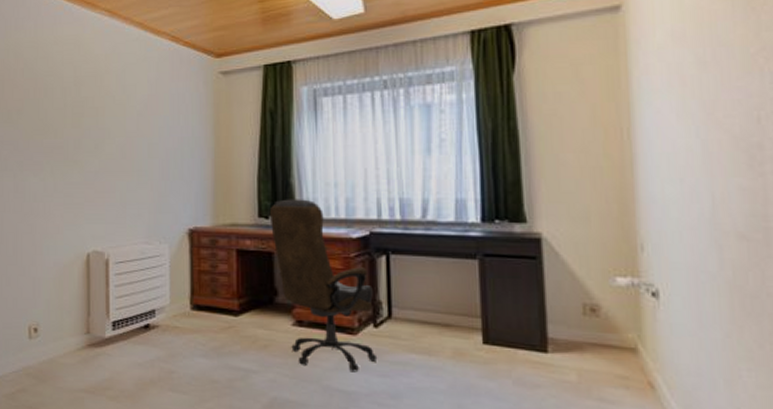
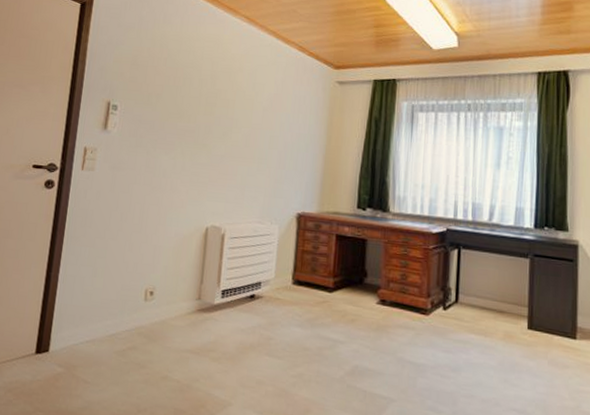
office chair: present [269,199,378,372] -> none [366,195,445,347]

